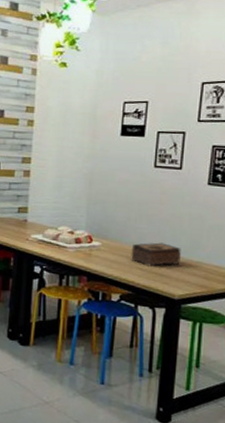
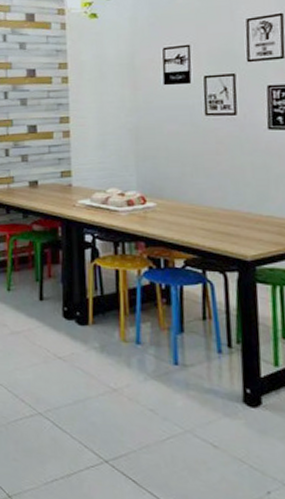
tissue box: present [131,242,181,267] -> none [191,198,248,226]

